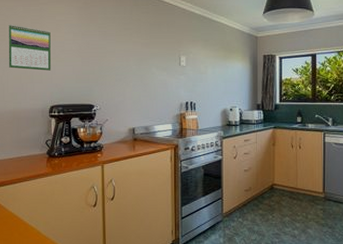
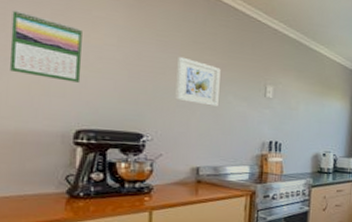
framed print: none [114,41,145,78] -> present [175,56,221,107]

